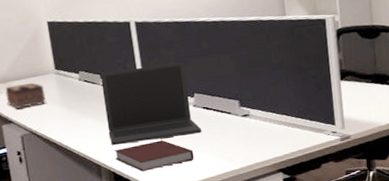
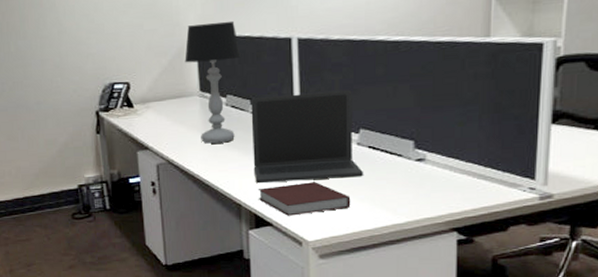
tissue box: present [5,83,46,109] -> none [143,106,187,134]
table lamp: none [39,9,89,114] -> present [184,20,241,144]

